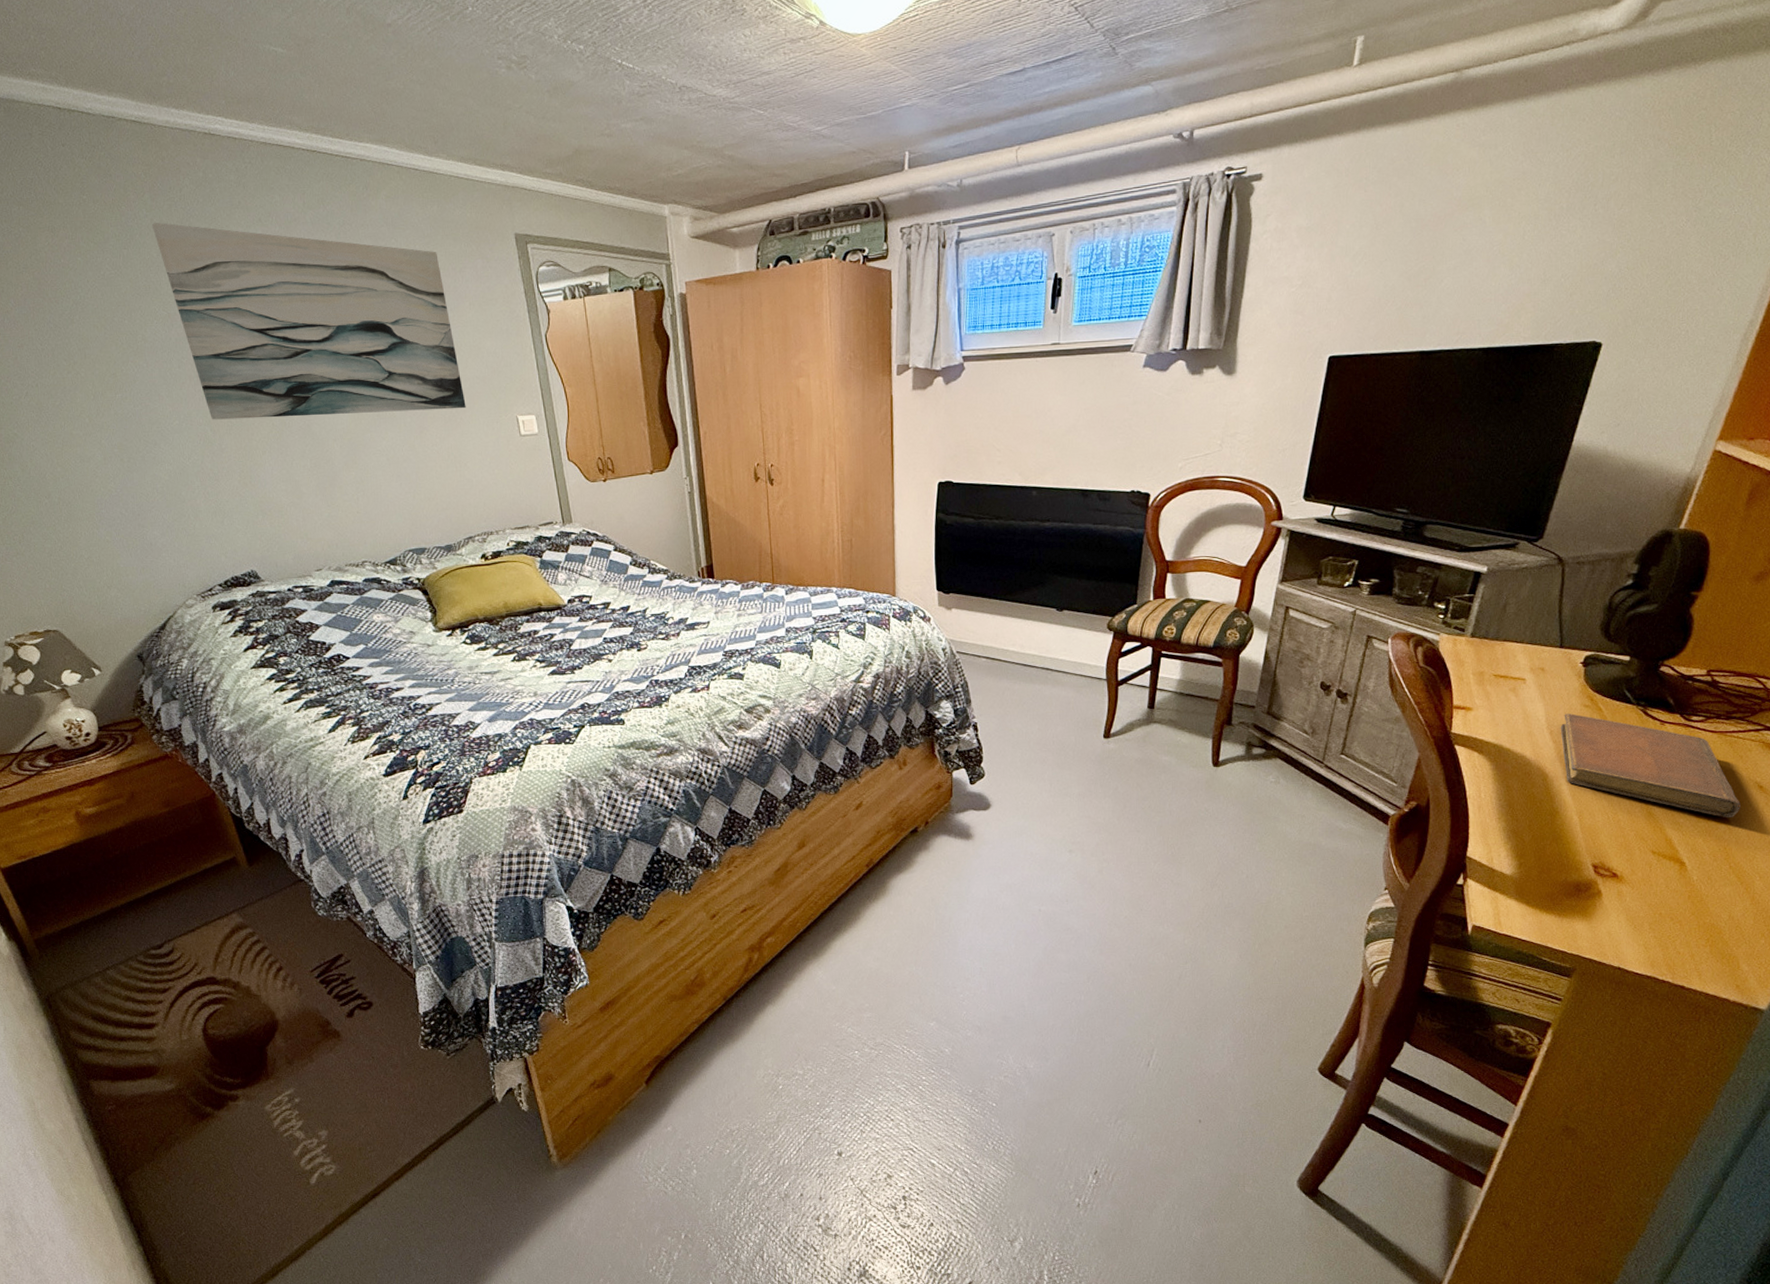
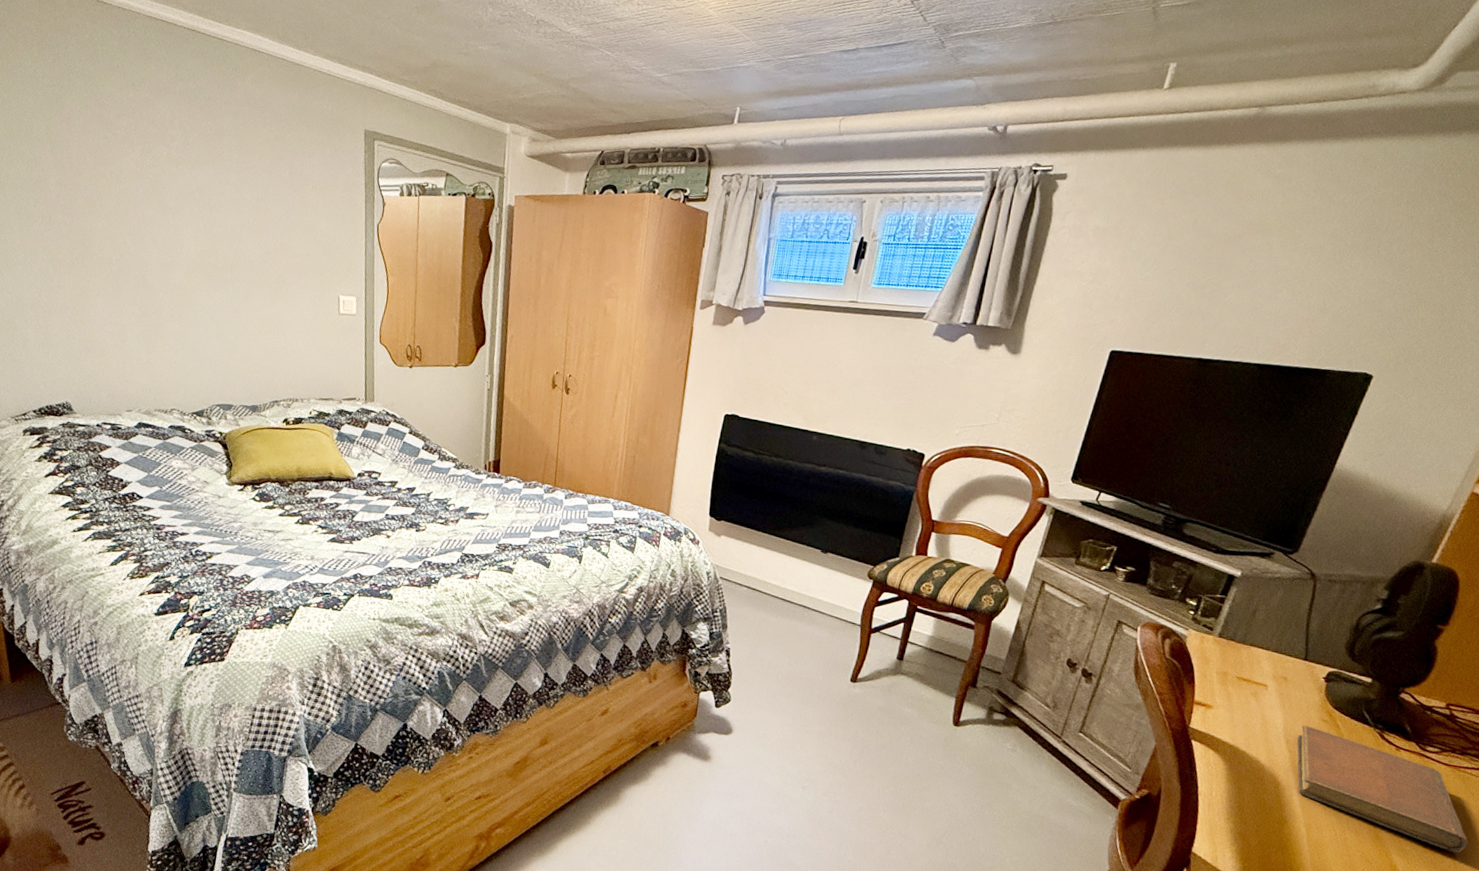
wall art: present [152,223,466,420] -> none [34,73,294,282]

